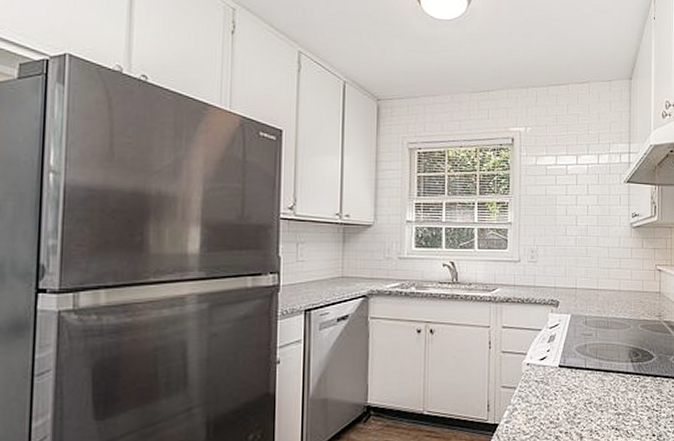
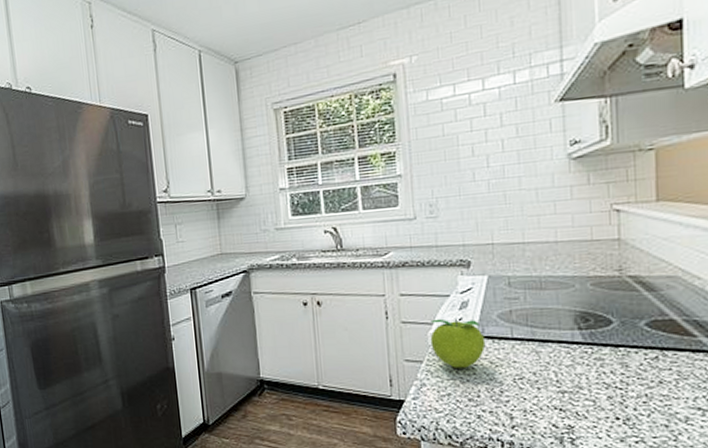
fruit: none [523,349,566,394] -> present [430,318,486,368]

